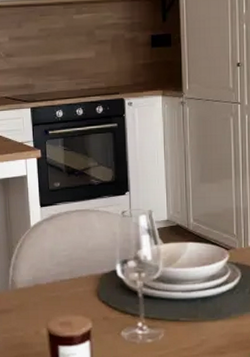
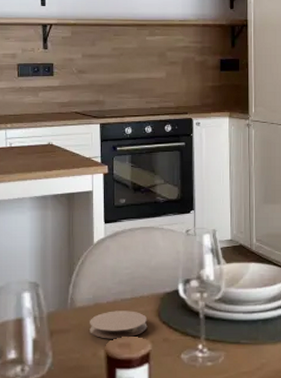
coaster: none [31,291,87,318] -> present [90,311,148,339]

